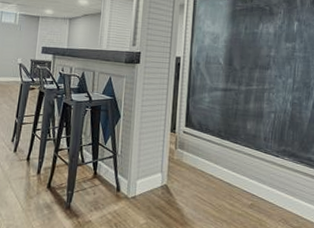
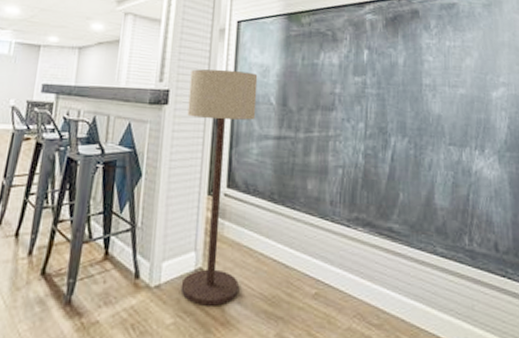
floor lamp: none [151,36,210,212] -> present [180,69,258,306]

